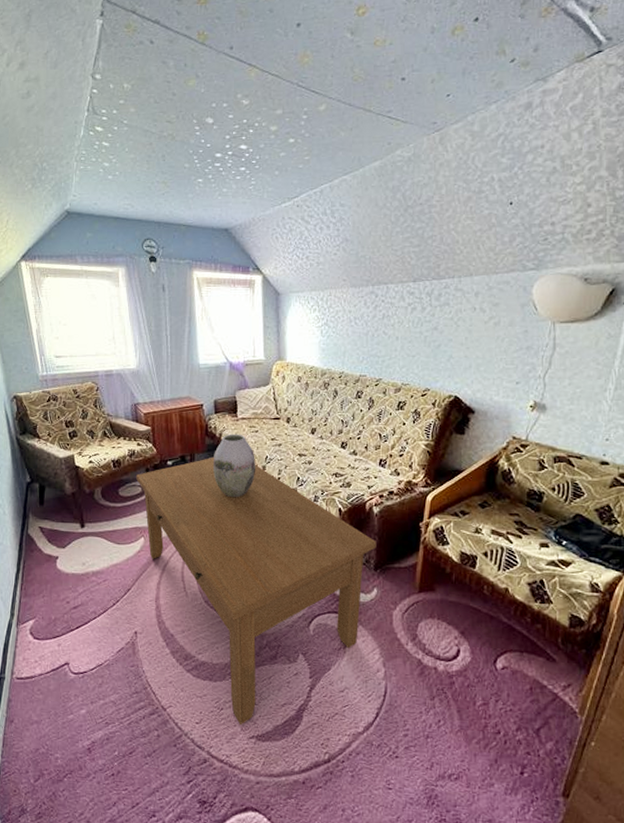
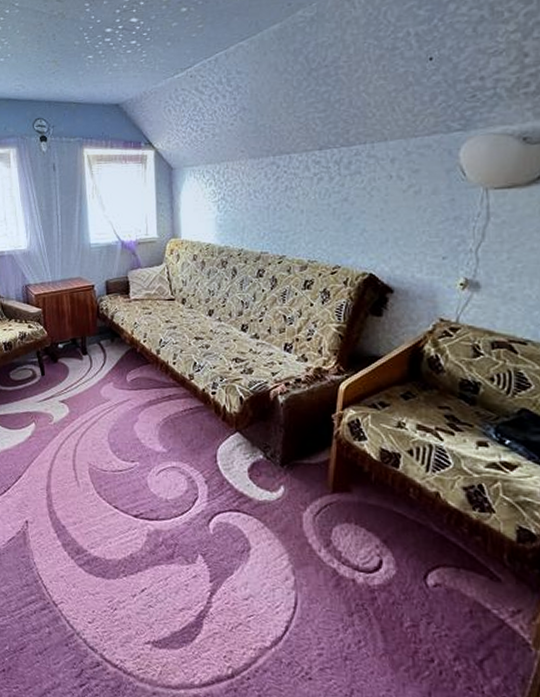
coffee table: present [136,458,377,726] -> none [27,341,283,629]
vase: present [213,433,255,498] -> none [105,315,149,384]

